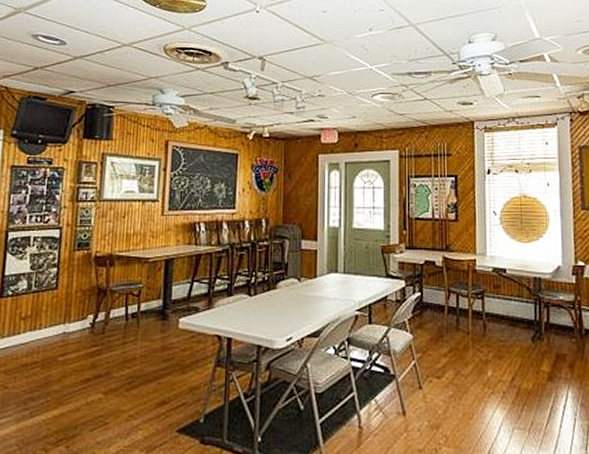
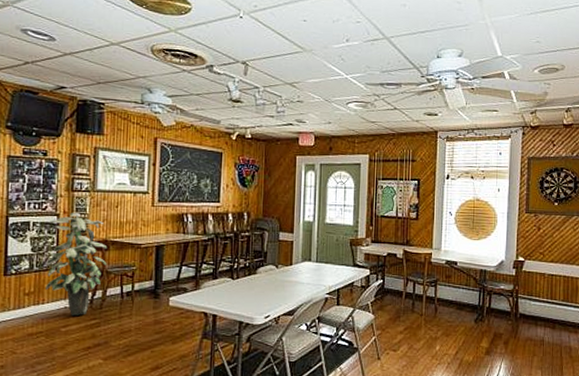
indoor plant: none [43,225,113,342] -> present [45,213,108,316]

